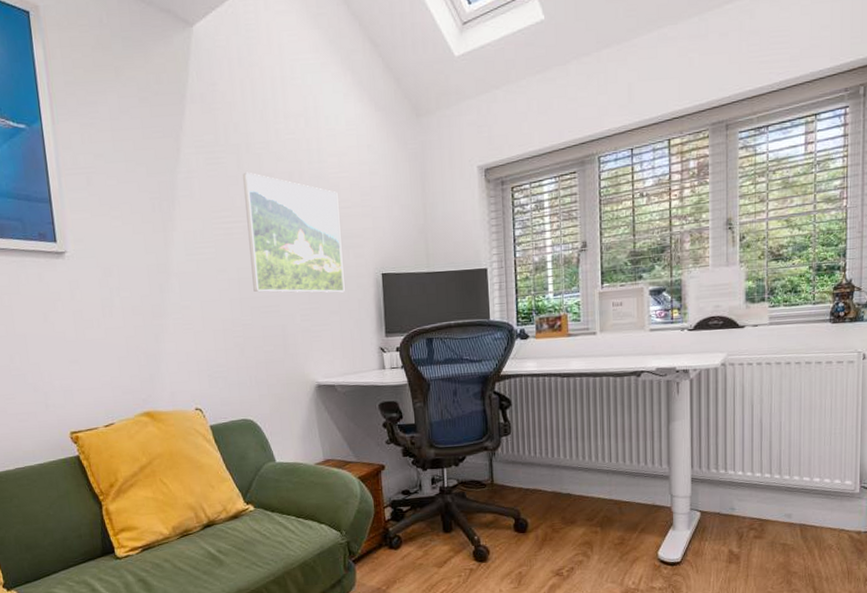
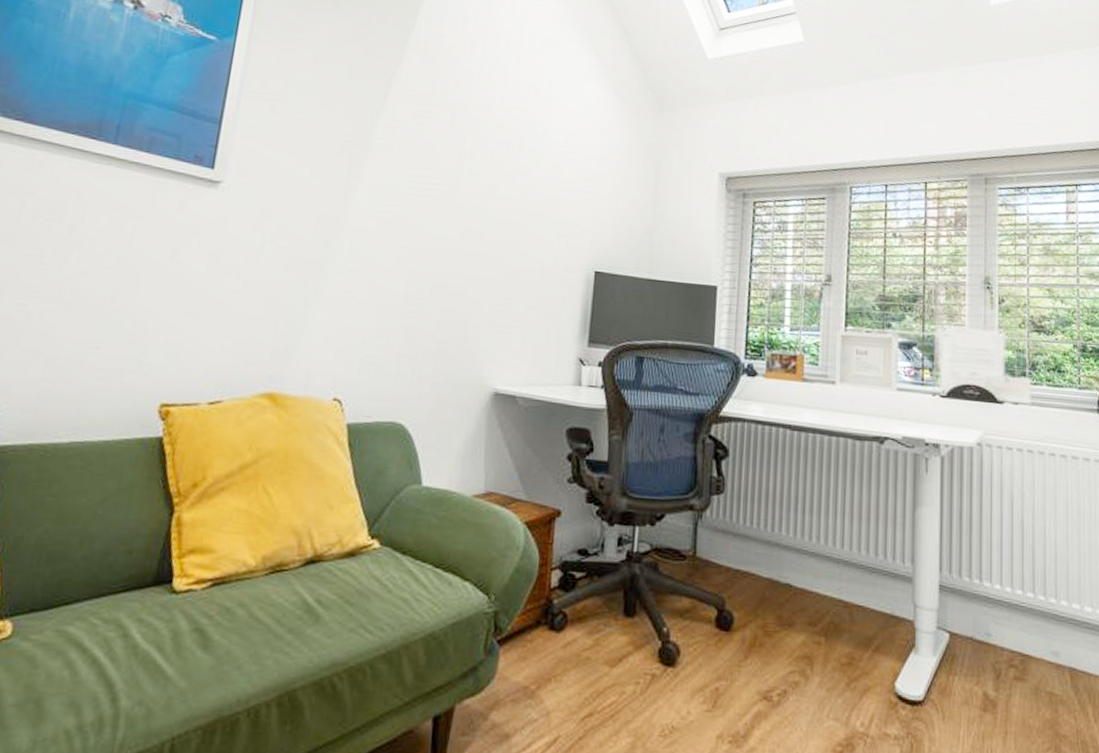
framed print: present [243,172,345,293] -> none [439,132,559,286]

